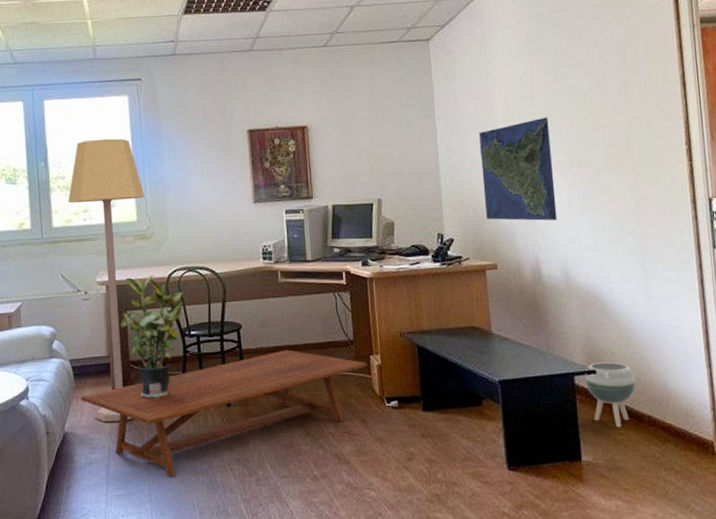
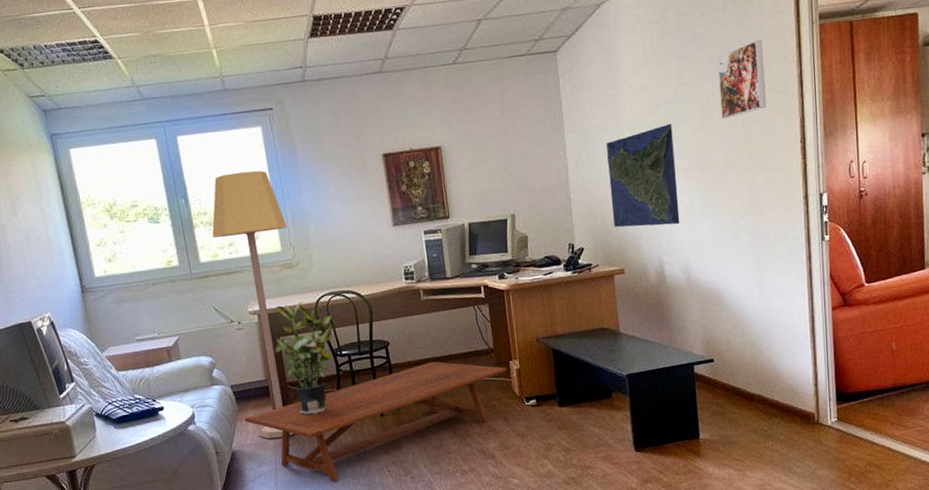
planter: present [585,362,636,428] -> none [704,350,749,408]
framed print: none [594,39,648,115] -> present [717,39,766,119]

